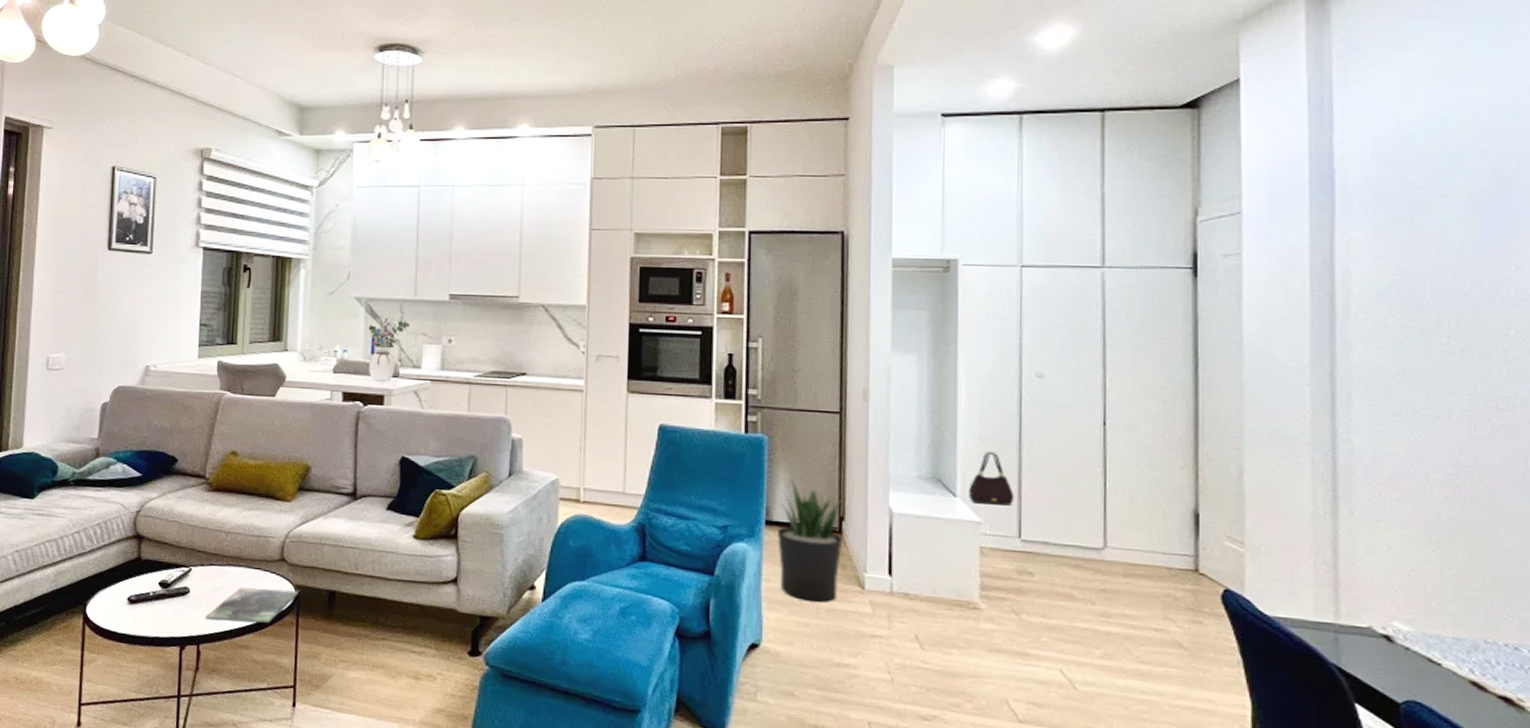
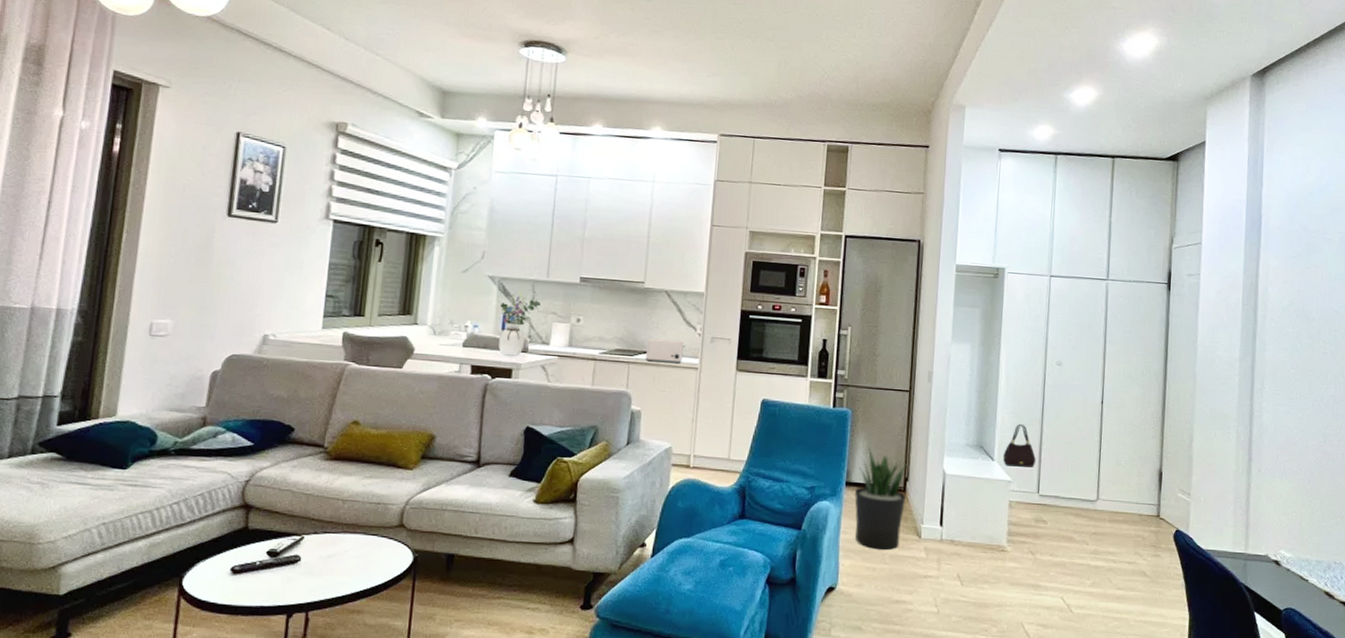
magazine: present [204,587,299,623] -> none [315,553,416,588]
toaster: none [524,358,568,386] -> present [645,338,686,364]

